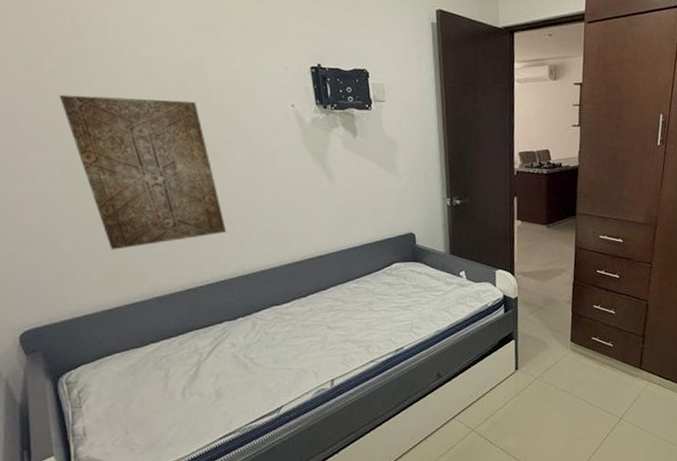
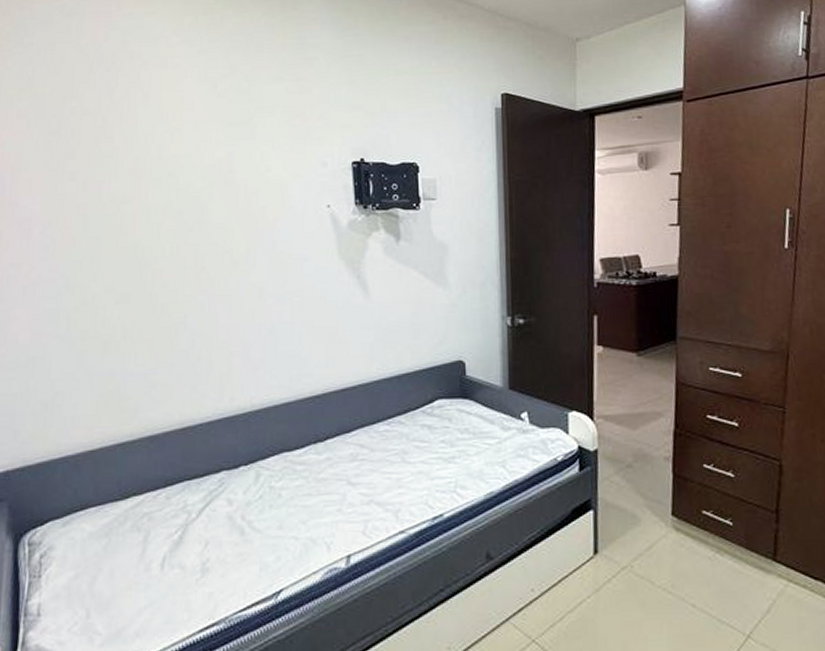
wall art: present [58,95,226,250] -> none [76,199,237,377]

